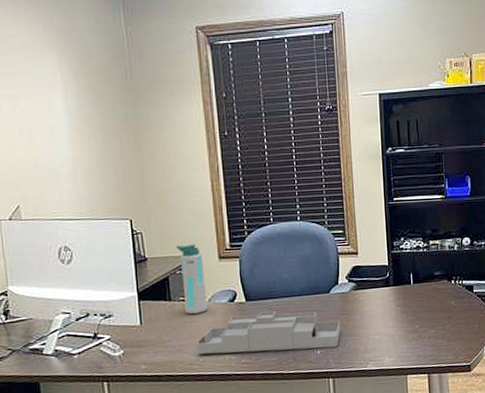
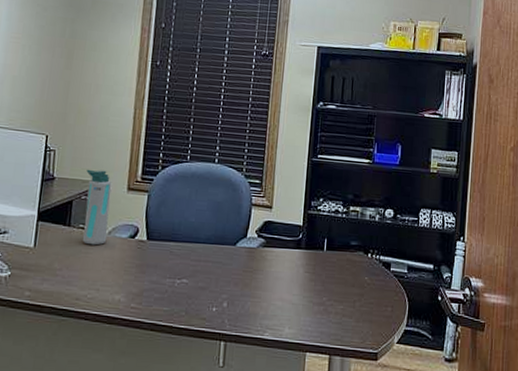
desk organizer: present [196,311,341,355] -> none [86,254,243,307]

